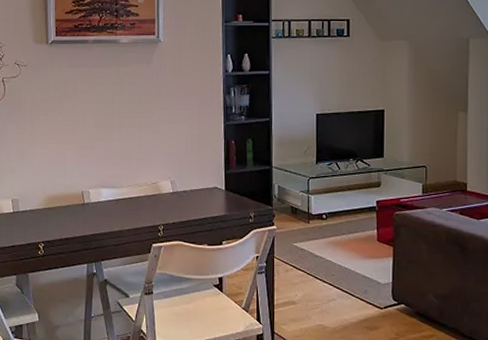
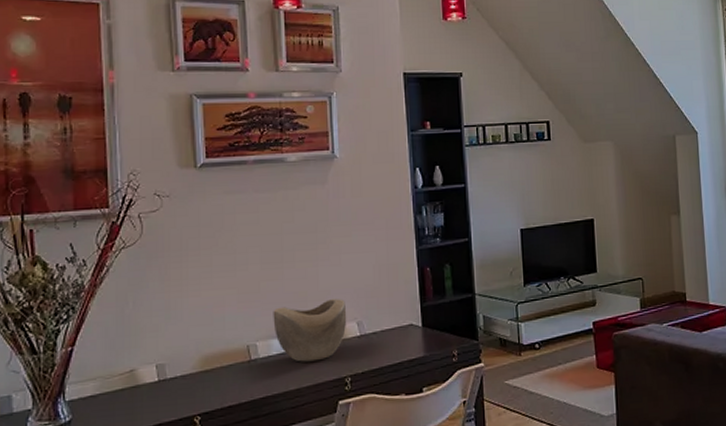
decorative bowl: none [103,159,163,210] -> present [273,298,347,362]

